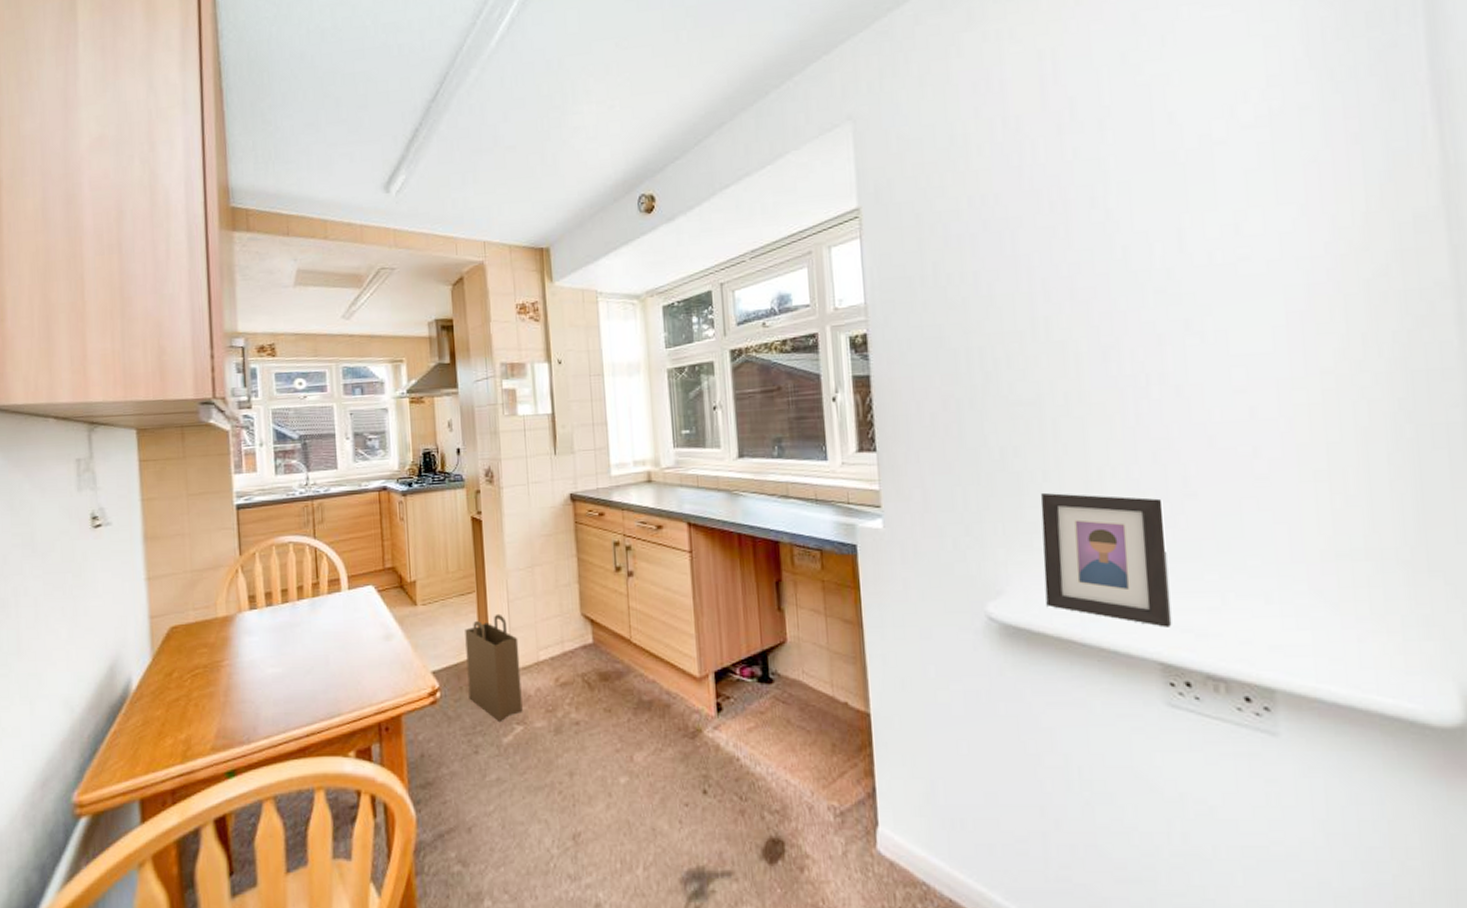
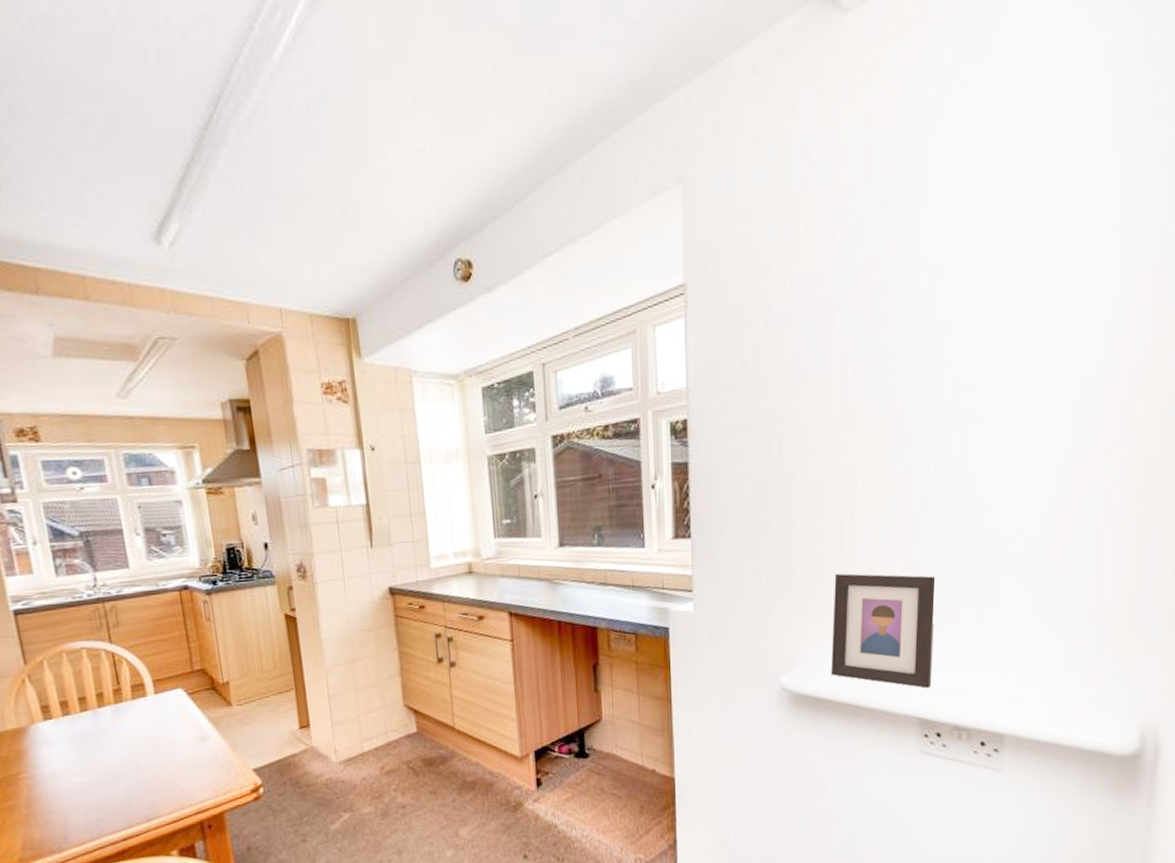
shopping bag: present [465,613,523,721] -> none [285,709,349,811]

